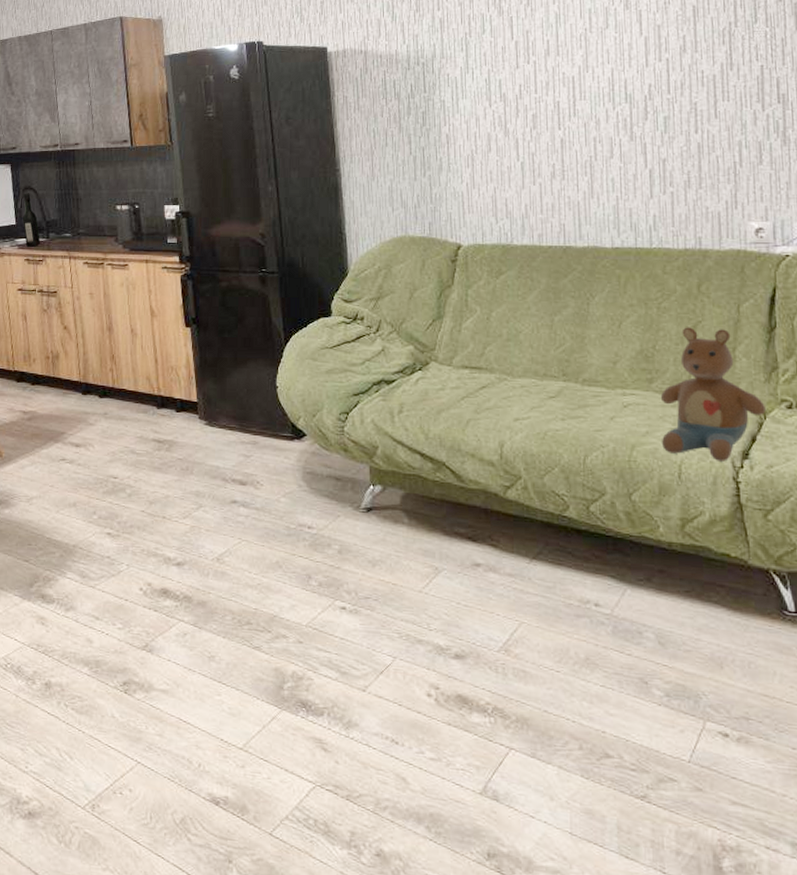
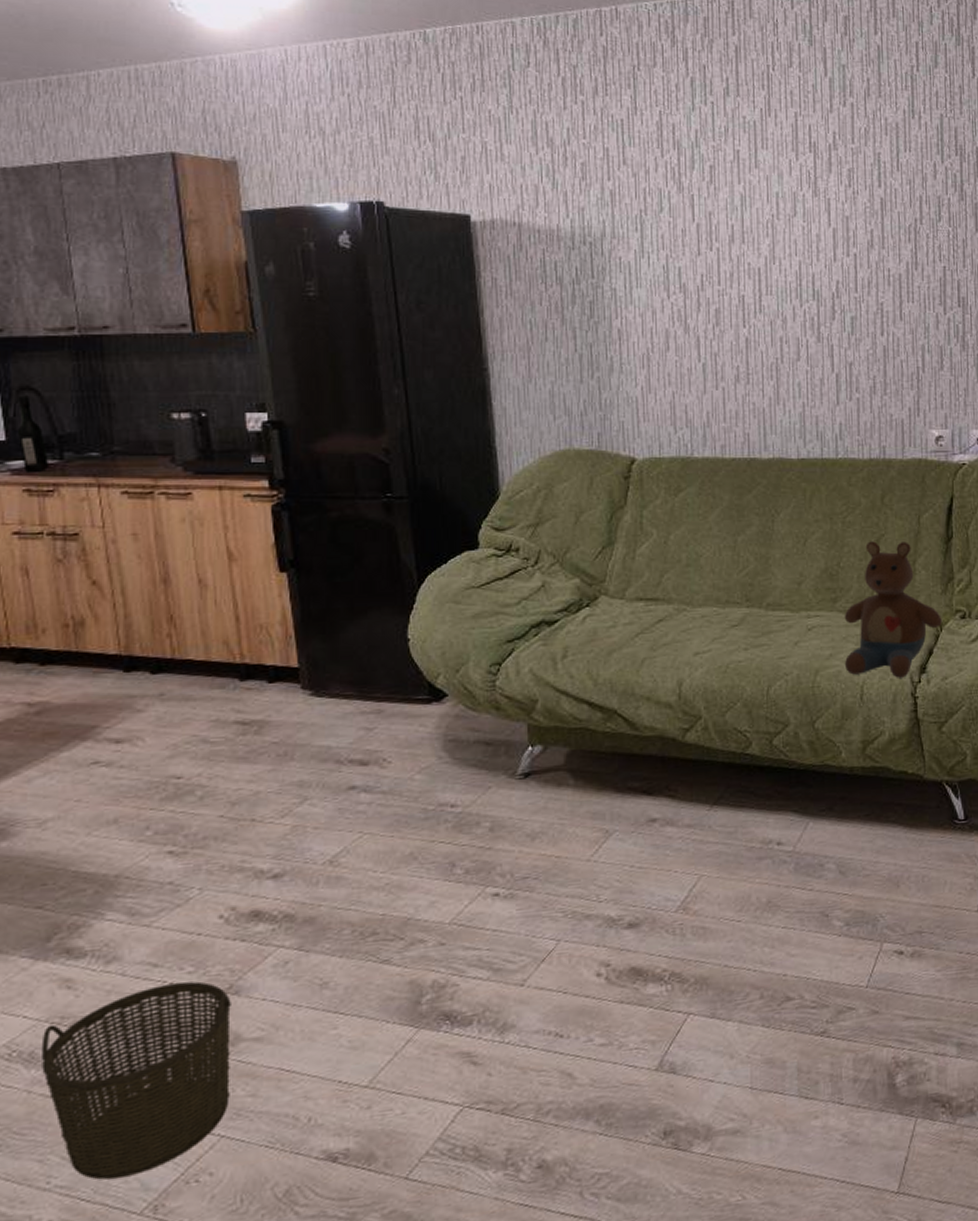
basket: none [24,634,147,777] -> present [40,981,231,1180]

